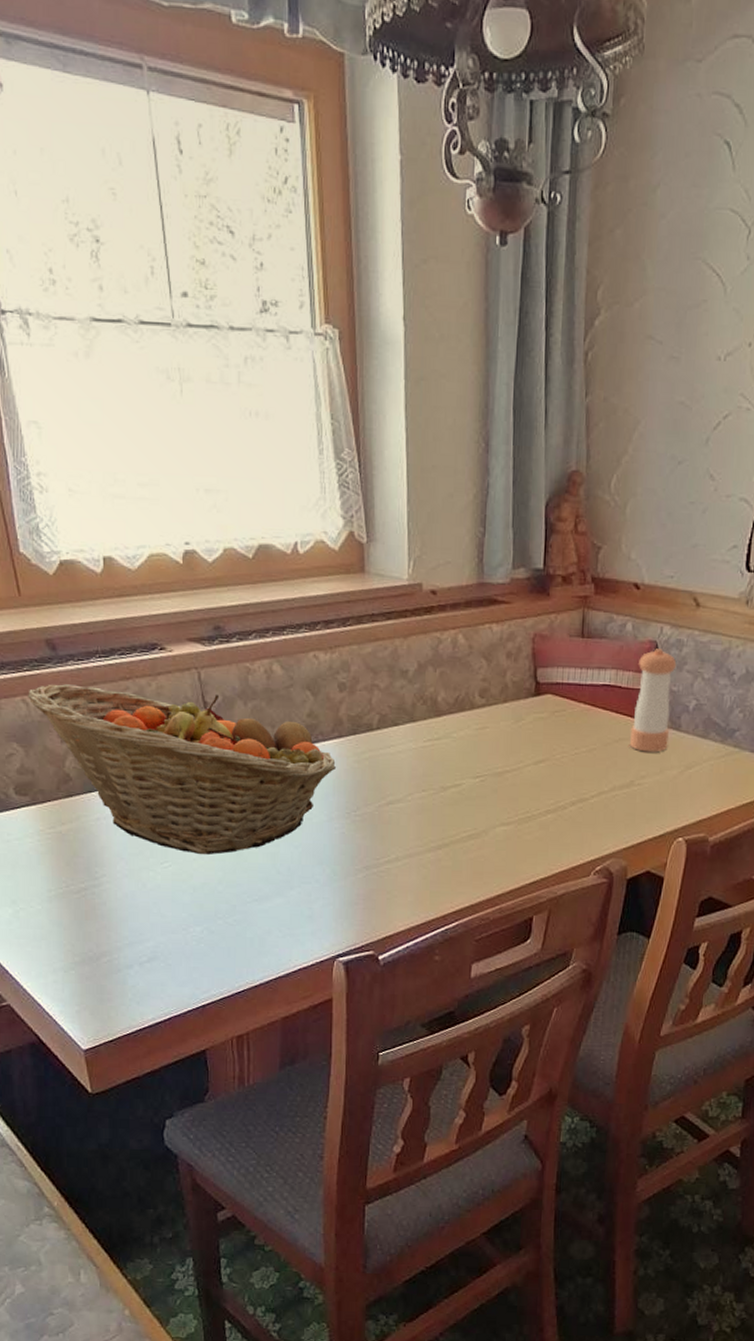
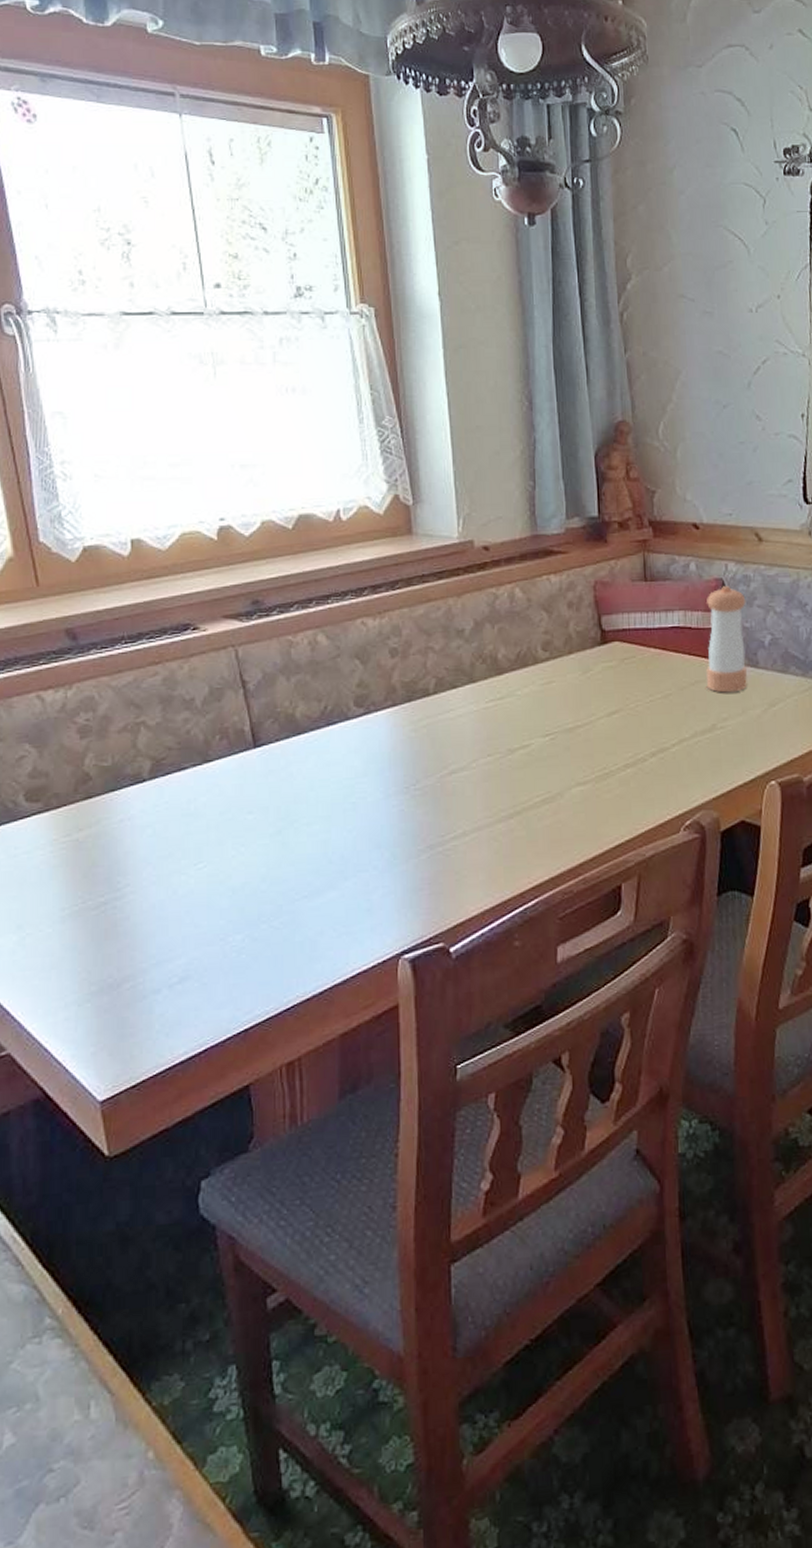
fruit basket: present [28,684,336,854] -> none [43,672,391,850]

